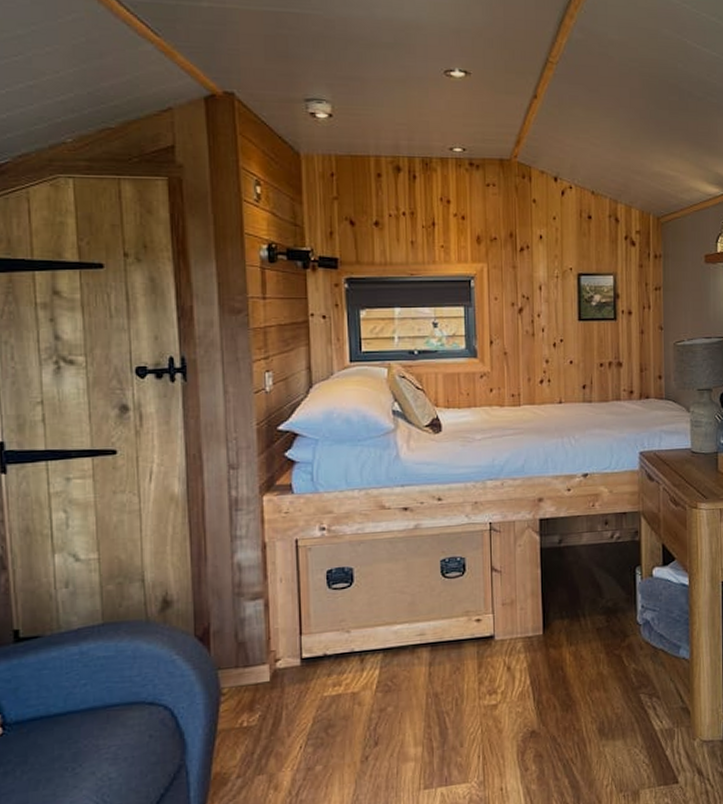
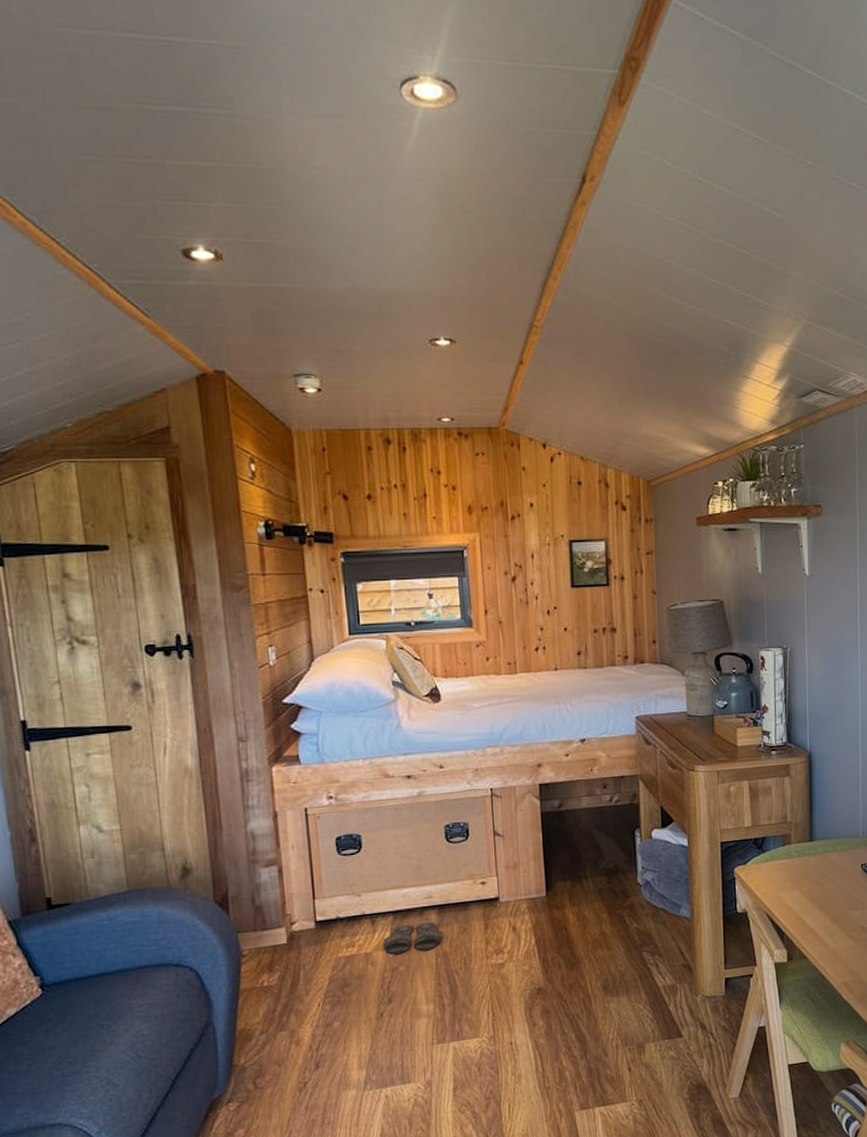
slippers: none [371,659,435,695] -> present [383,921,443,955]

